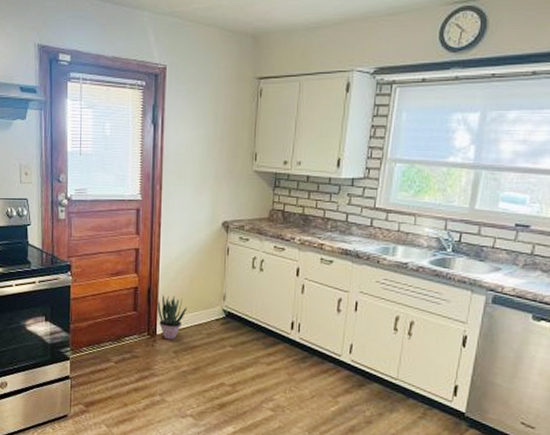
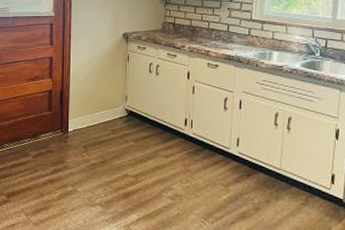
potted plant: present [157,295,187,340] -> none [69,97,94,136]

